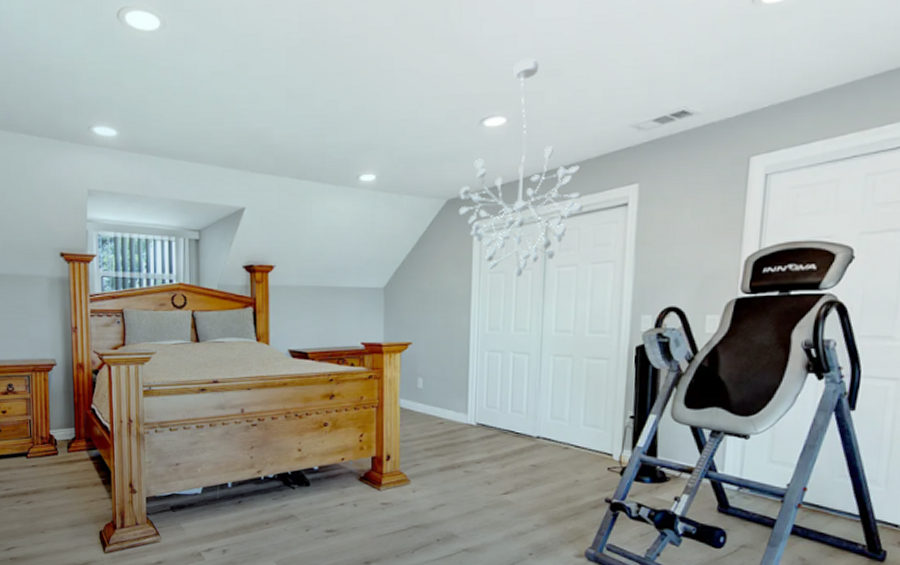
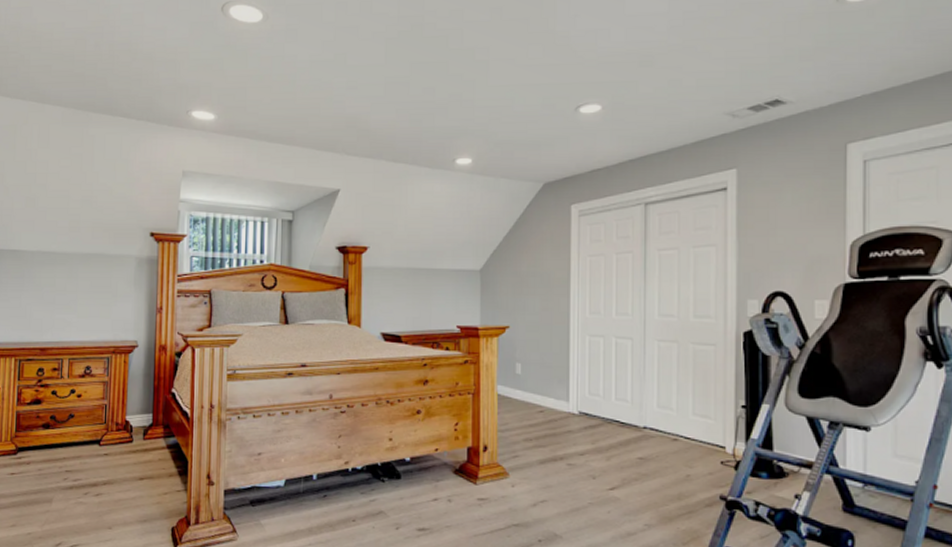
chandelier: present [458,59,583,276] -> none [555,51,682,259]

